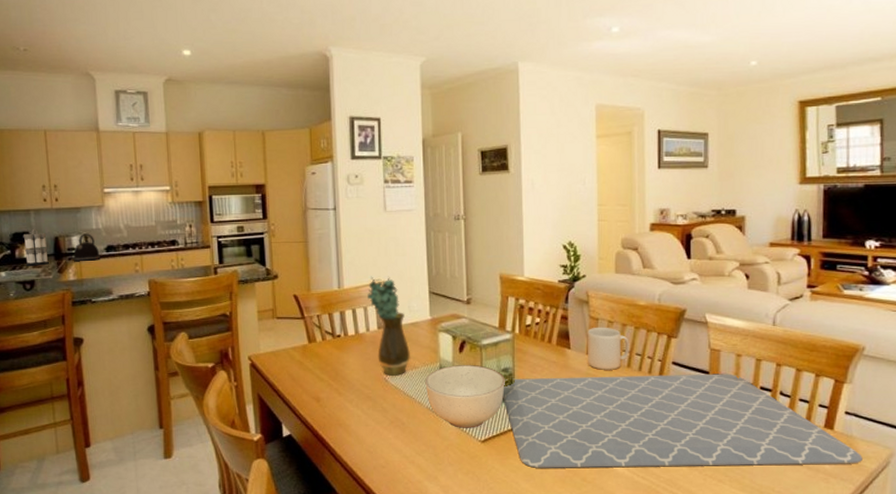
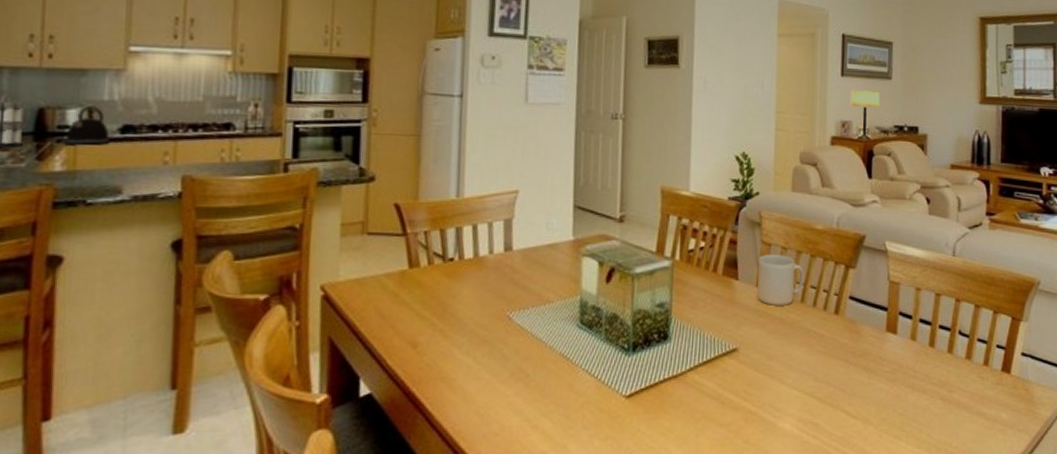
vase: present [368,276,411,376] -> none [494,183,545,312]
bowl: present [425,365,505,428] -> none [560,299,660,380]
placemat: present [503,374,863,469] -> none [655,310,1038,430]
table lamp: none [668,178,697,226] -> present [851,89,880,141]

